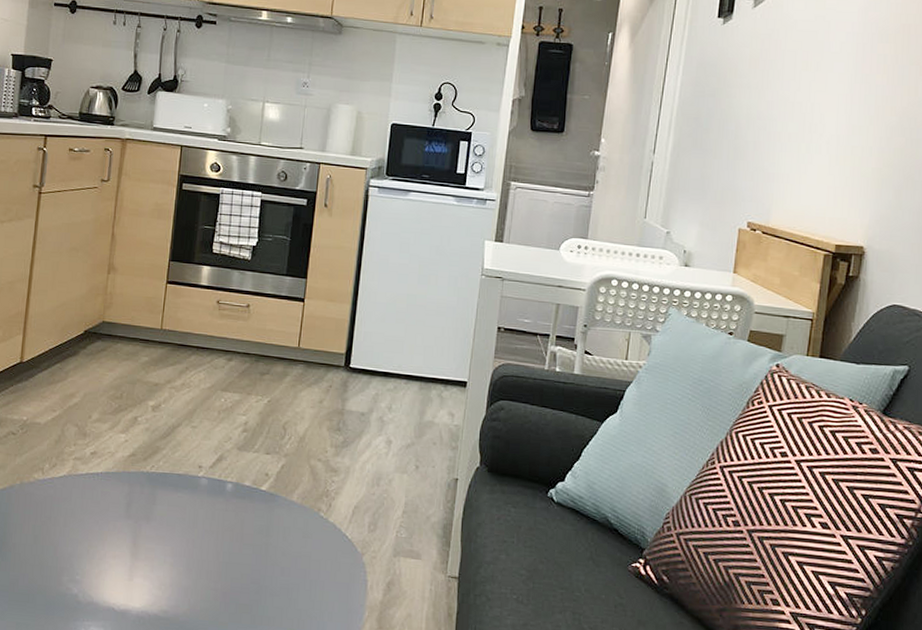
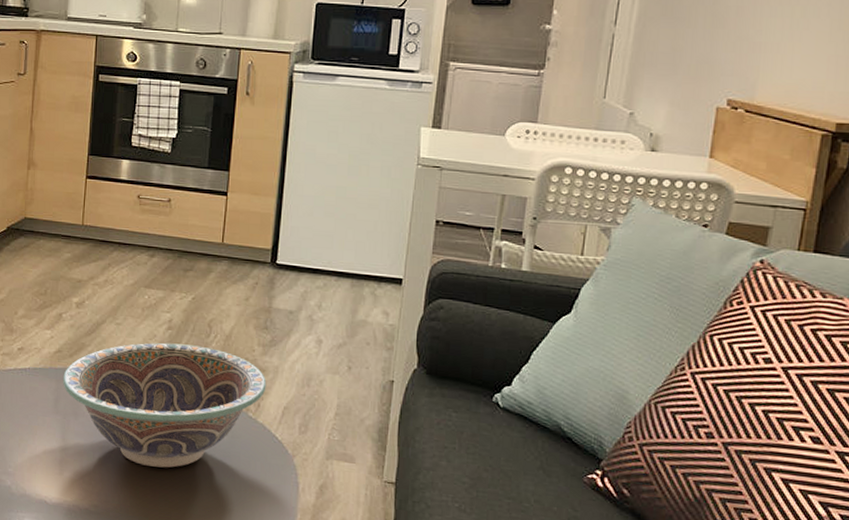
decorative bowl: none [136,445,338,570] -> present [63,343,267,468]

